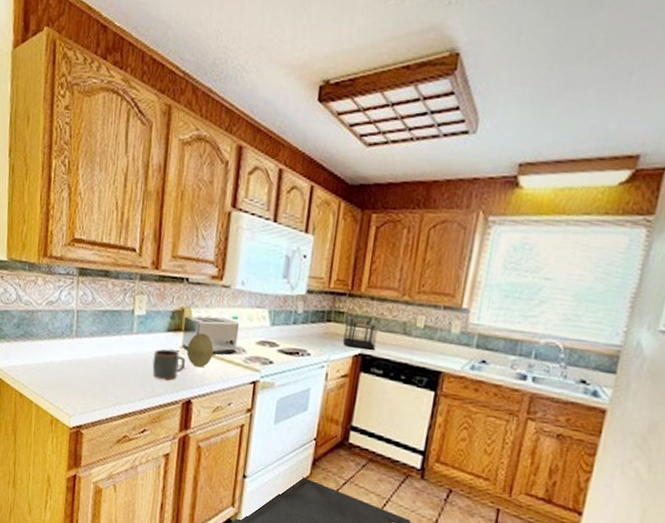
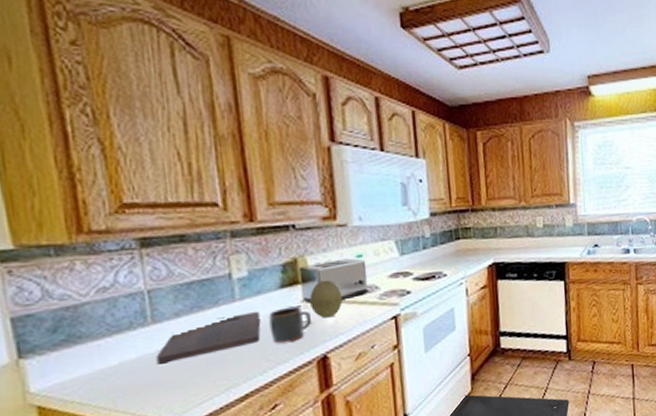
cutting board: none [73,344,148,374] -> present [156,312,261,365]
dish rack: present [343,318,378,350] -> none [474,230,506,259]

